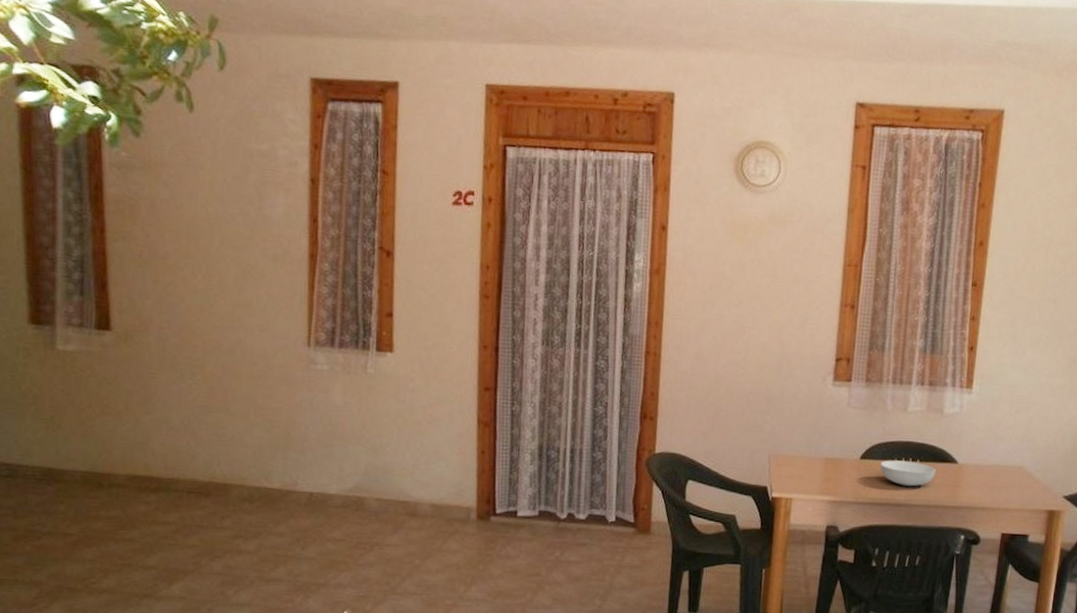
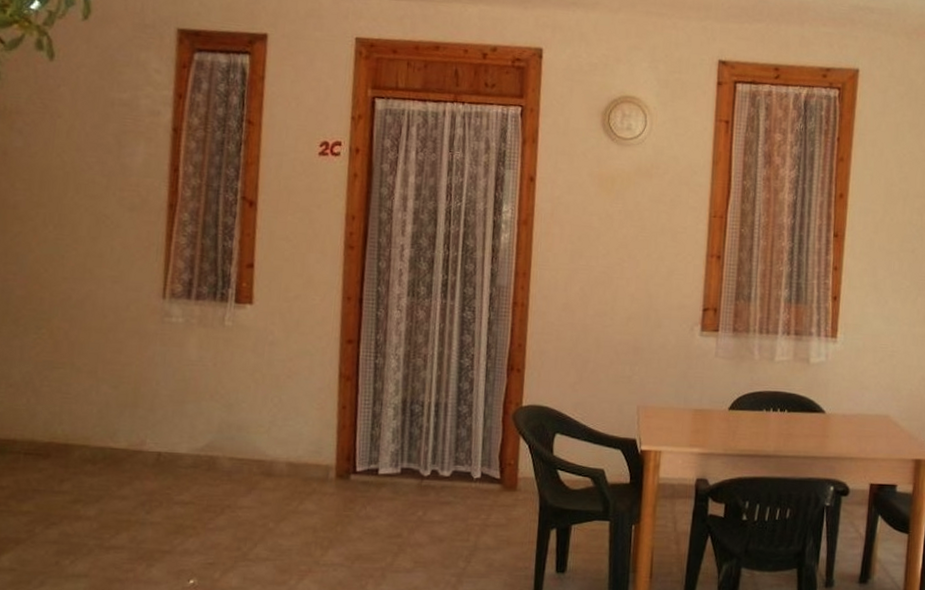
serving bowl: present [880,460,936,487] -> none [749,410,804,438]

